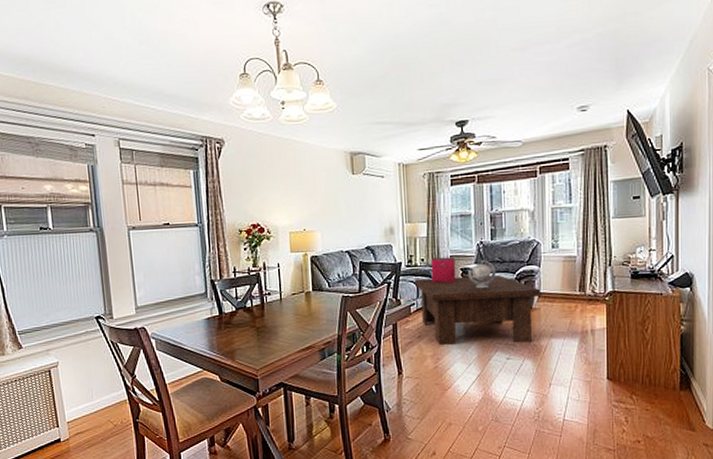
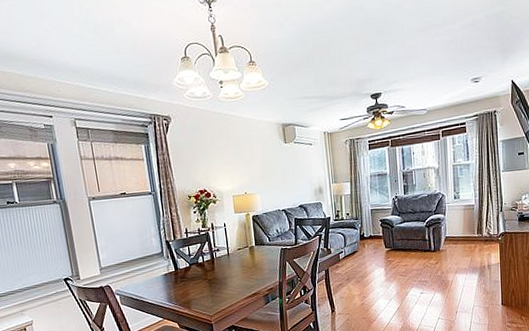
coffee table: present [415,275,541,345] -> none [342,224,447,285]
storage bin: present [431,257,456,283] -> none [354,210,377,233]
decorative globe: present [468,260,496,289] -> none [386,212,410,236]

